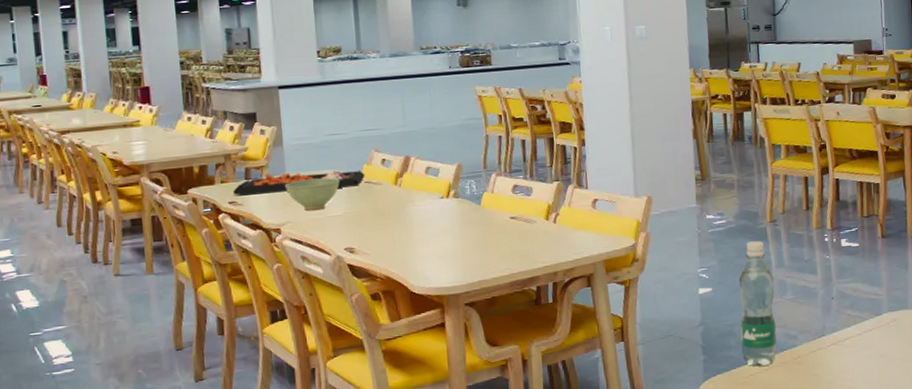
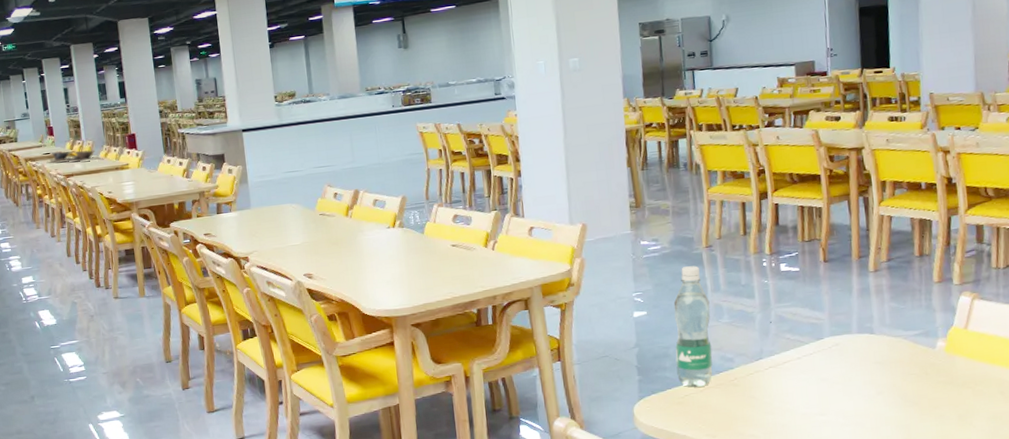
food tray: none [36,91,110,117] -> present [46,141,104,163]
food tray: present [232,170,365,195] -> none [207,203,320,228]
bowl: present [285,177,340,211] -> none [251,211,298,241]

